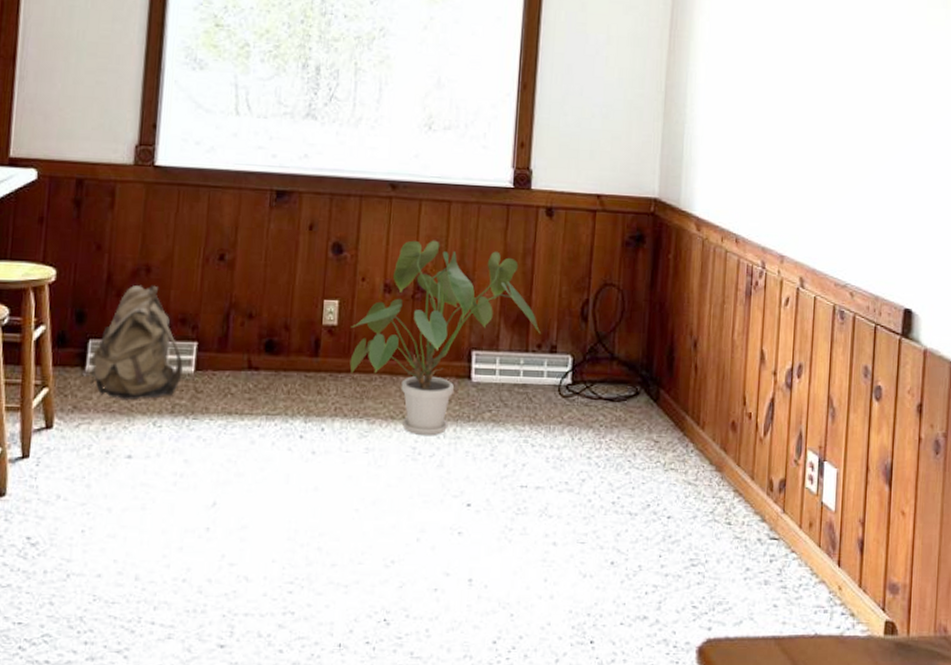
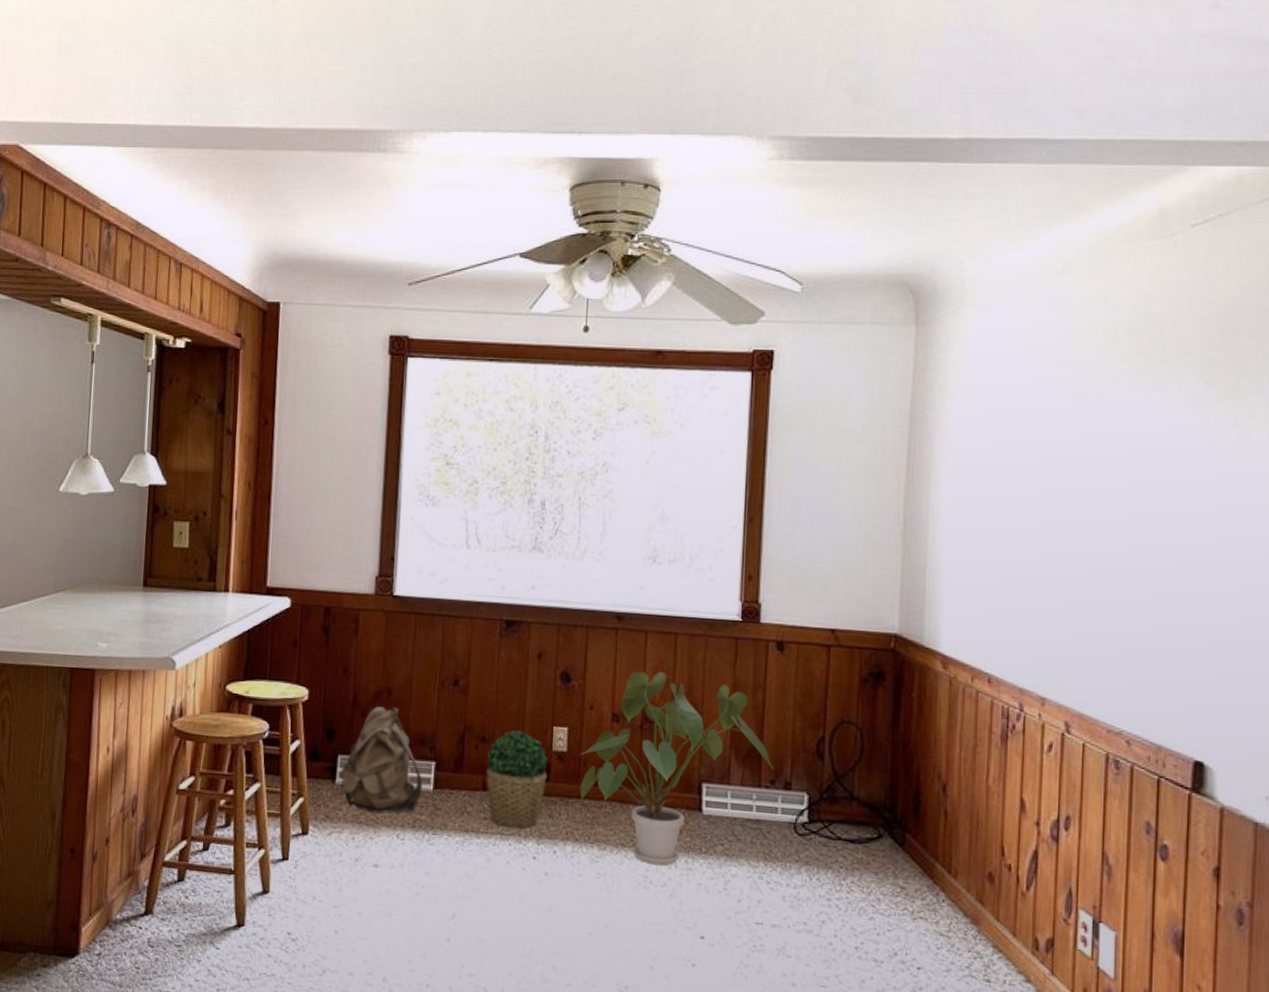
potted plant: none [252,305,318,406] -> present [486,730,548,827]

